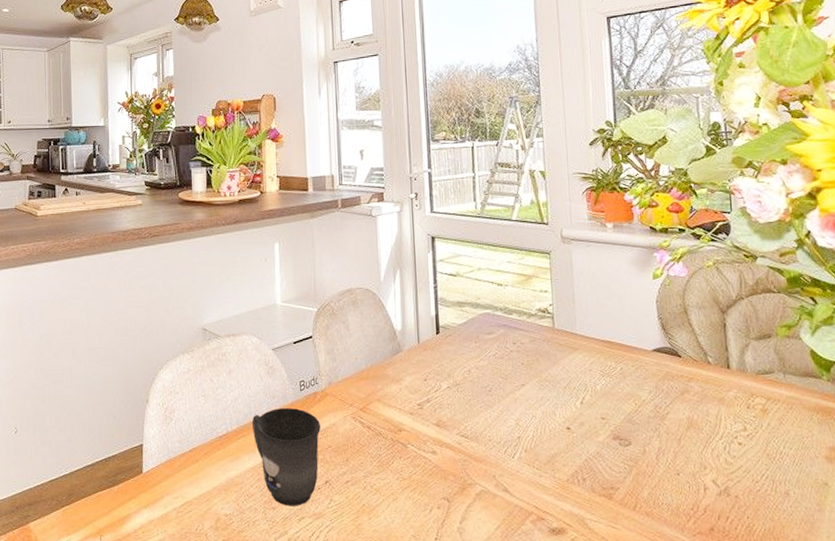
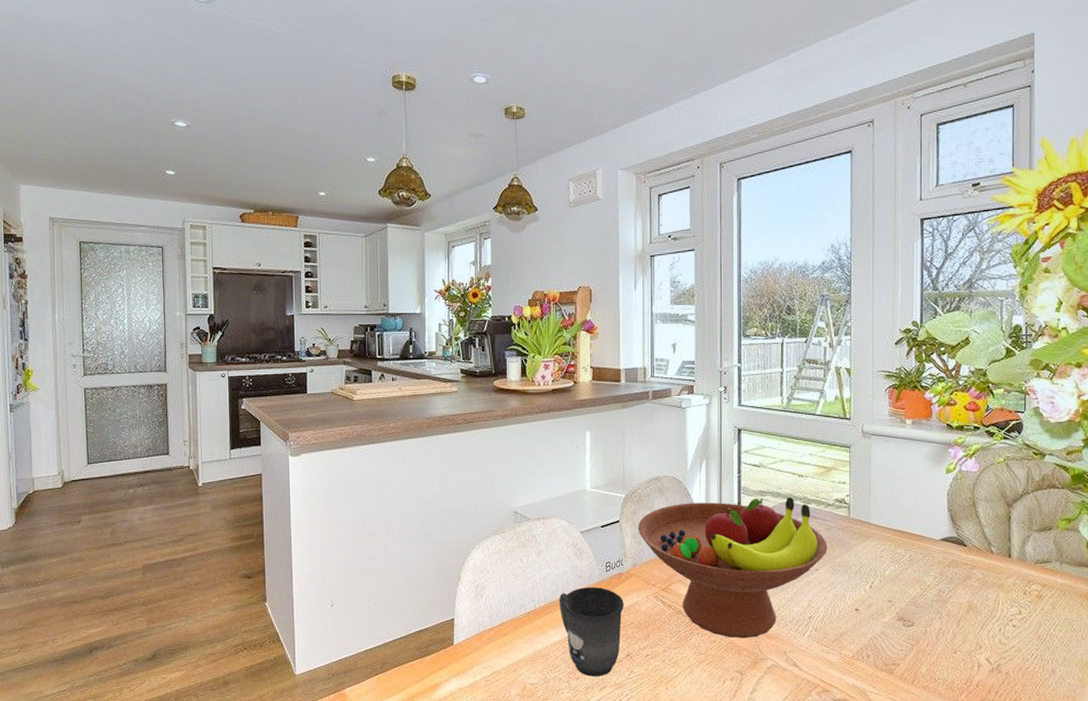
fruit bowl: none [332,308,533,462] -> present [638,497,828,638]

